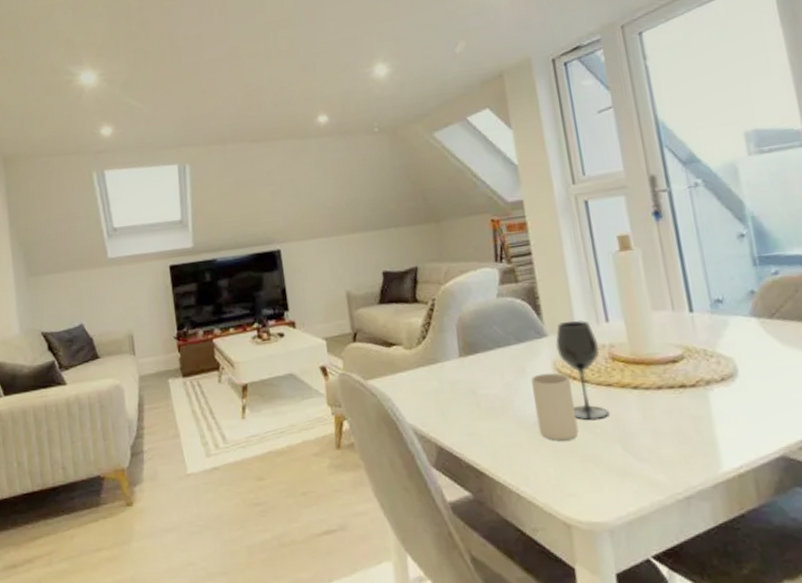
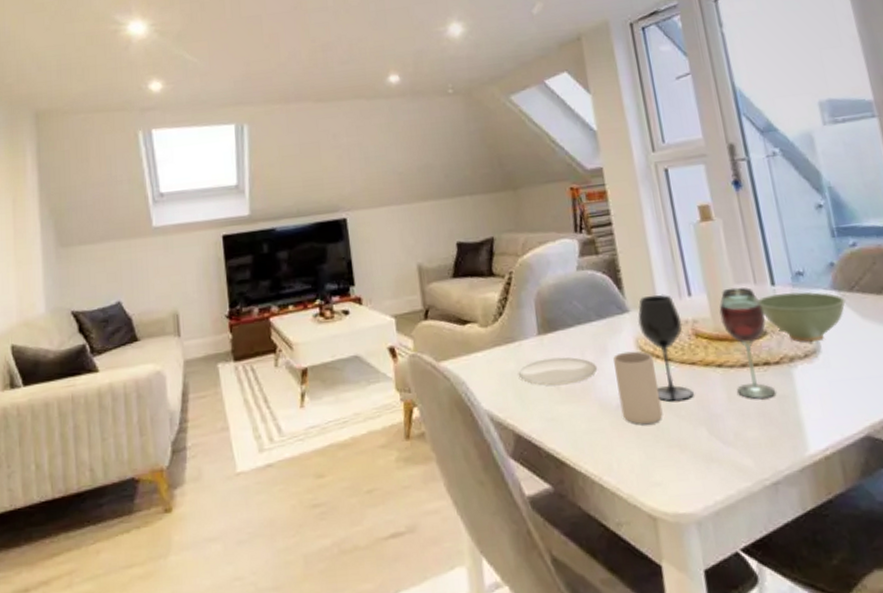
plate: none [440,377,516,404] -> present [517,357,598,386]
wineglass: none [636,313,690,420] -> present [719,287,775,399]
bowl: none [676,318,765,367] -> present [758,292,846,343]

